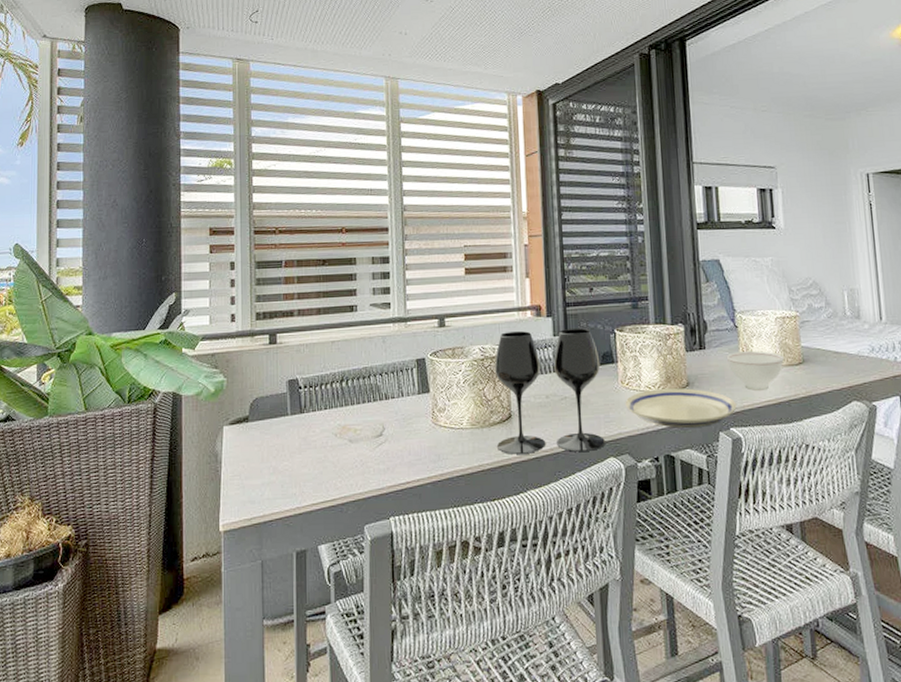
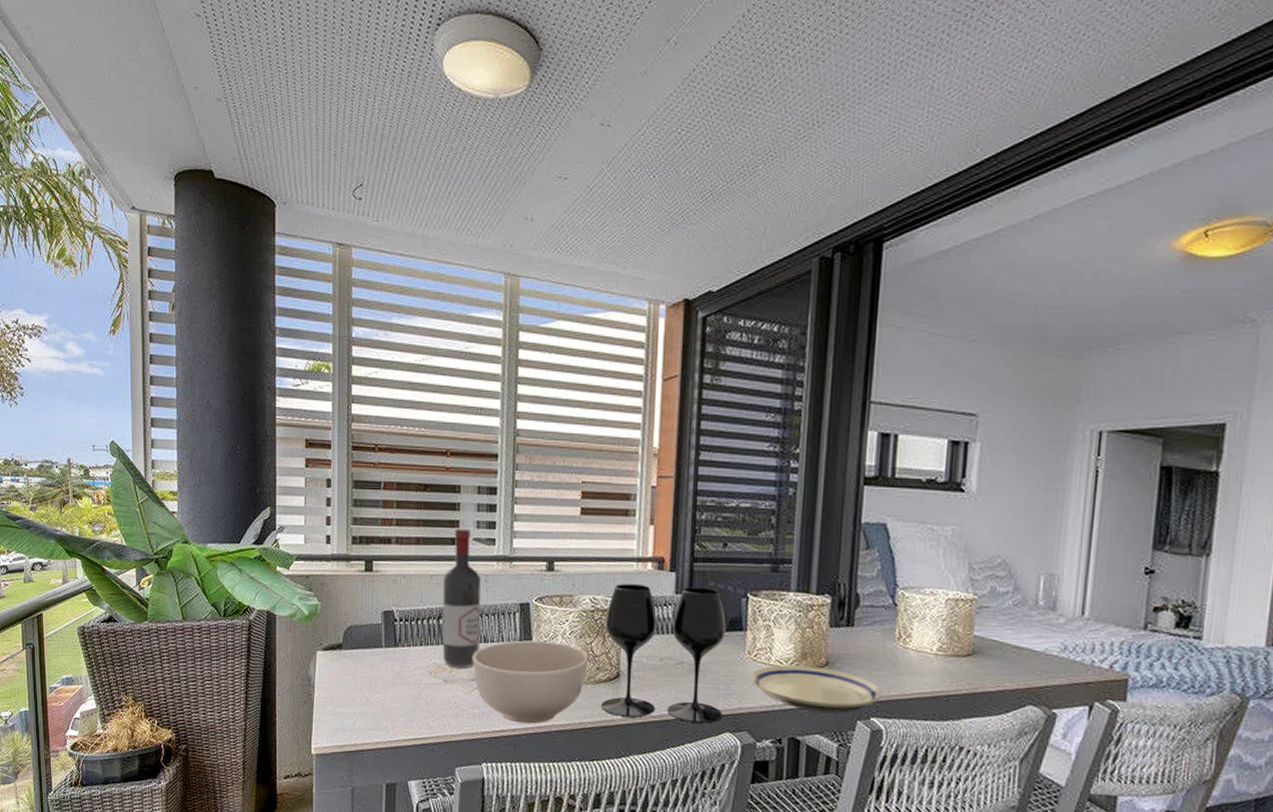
wine bottle: none [344,296,382,427] -> present [442,528,482,669]
bowl: none [374,392,483,473] -> present [472,640,589,724]
bowl: present [726,351,784,391] -> none [877,633,949,681]

